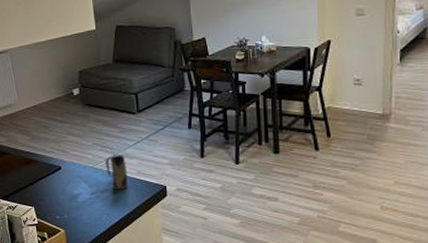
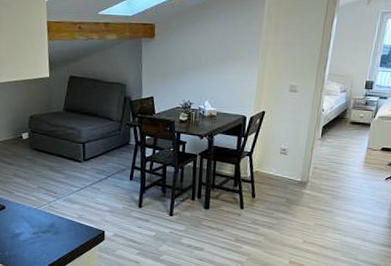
mug: present [105,155,128,190] -> none [49,199,69,232]

